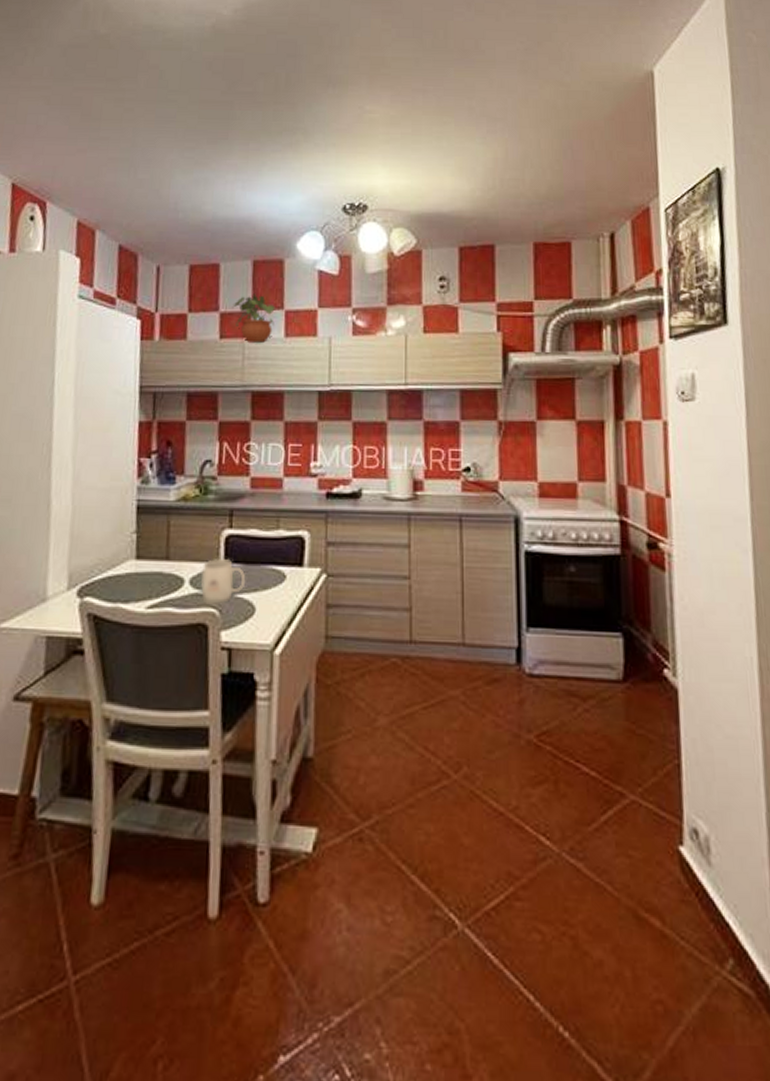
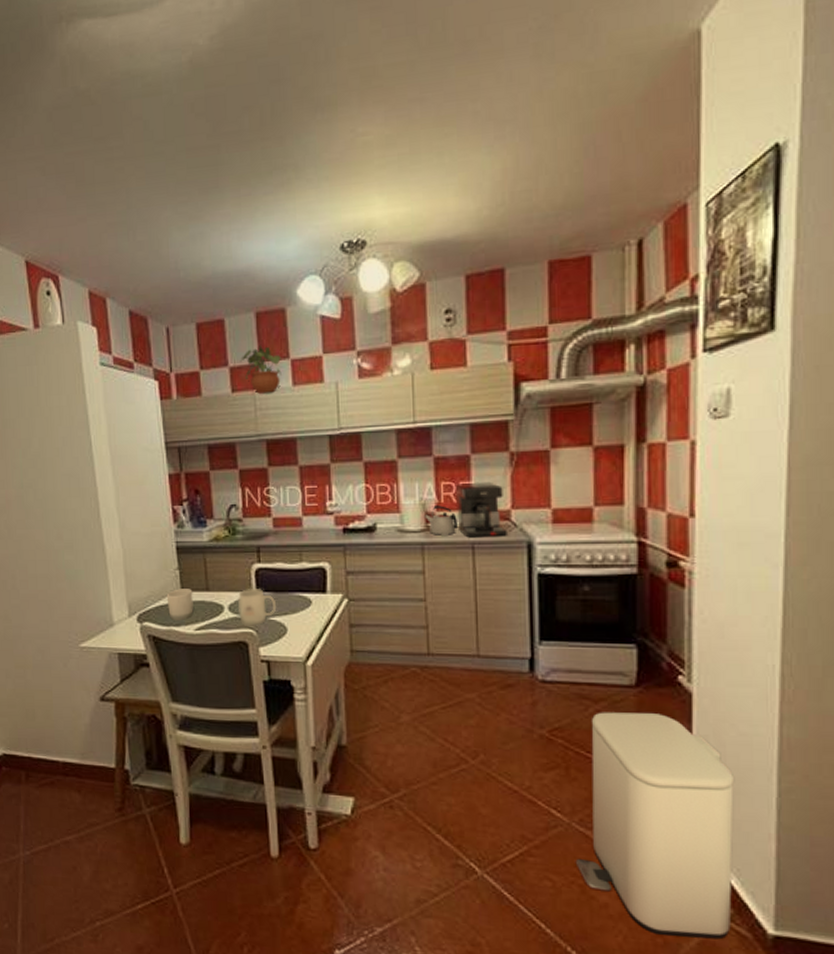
mug: none [117,556,150,597] -> present [166,589,194,621]
kettle: none [412,473,447,507] -> present [425,505,459,537]
coffee maker: none [445,450,495,510] -> present [456,481,507,538]
pedal bin: none [566,712,732,1002] -> present [575,712,734,940]

